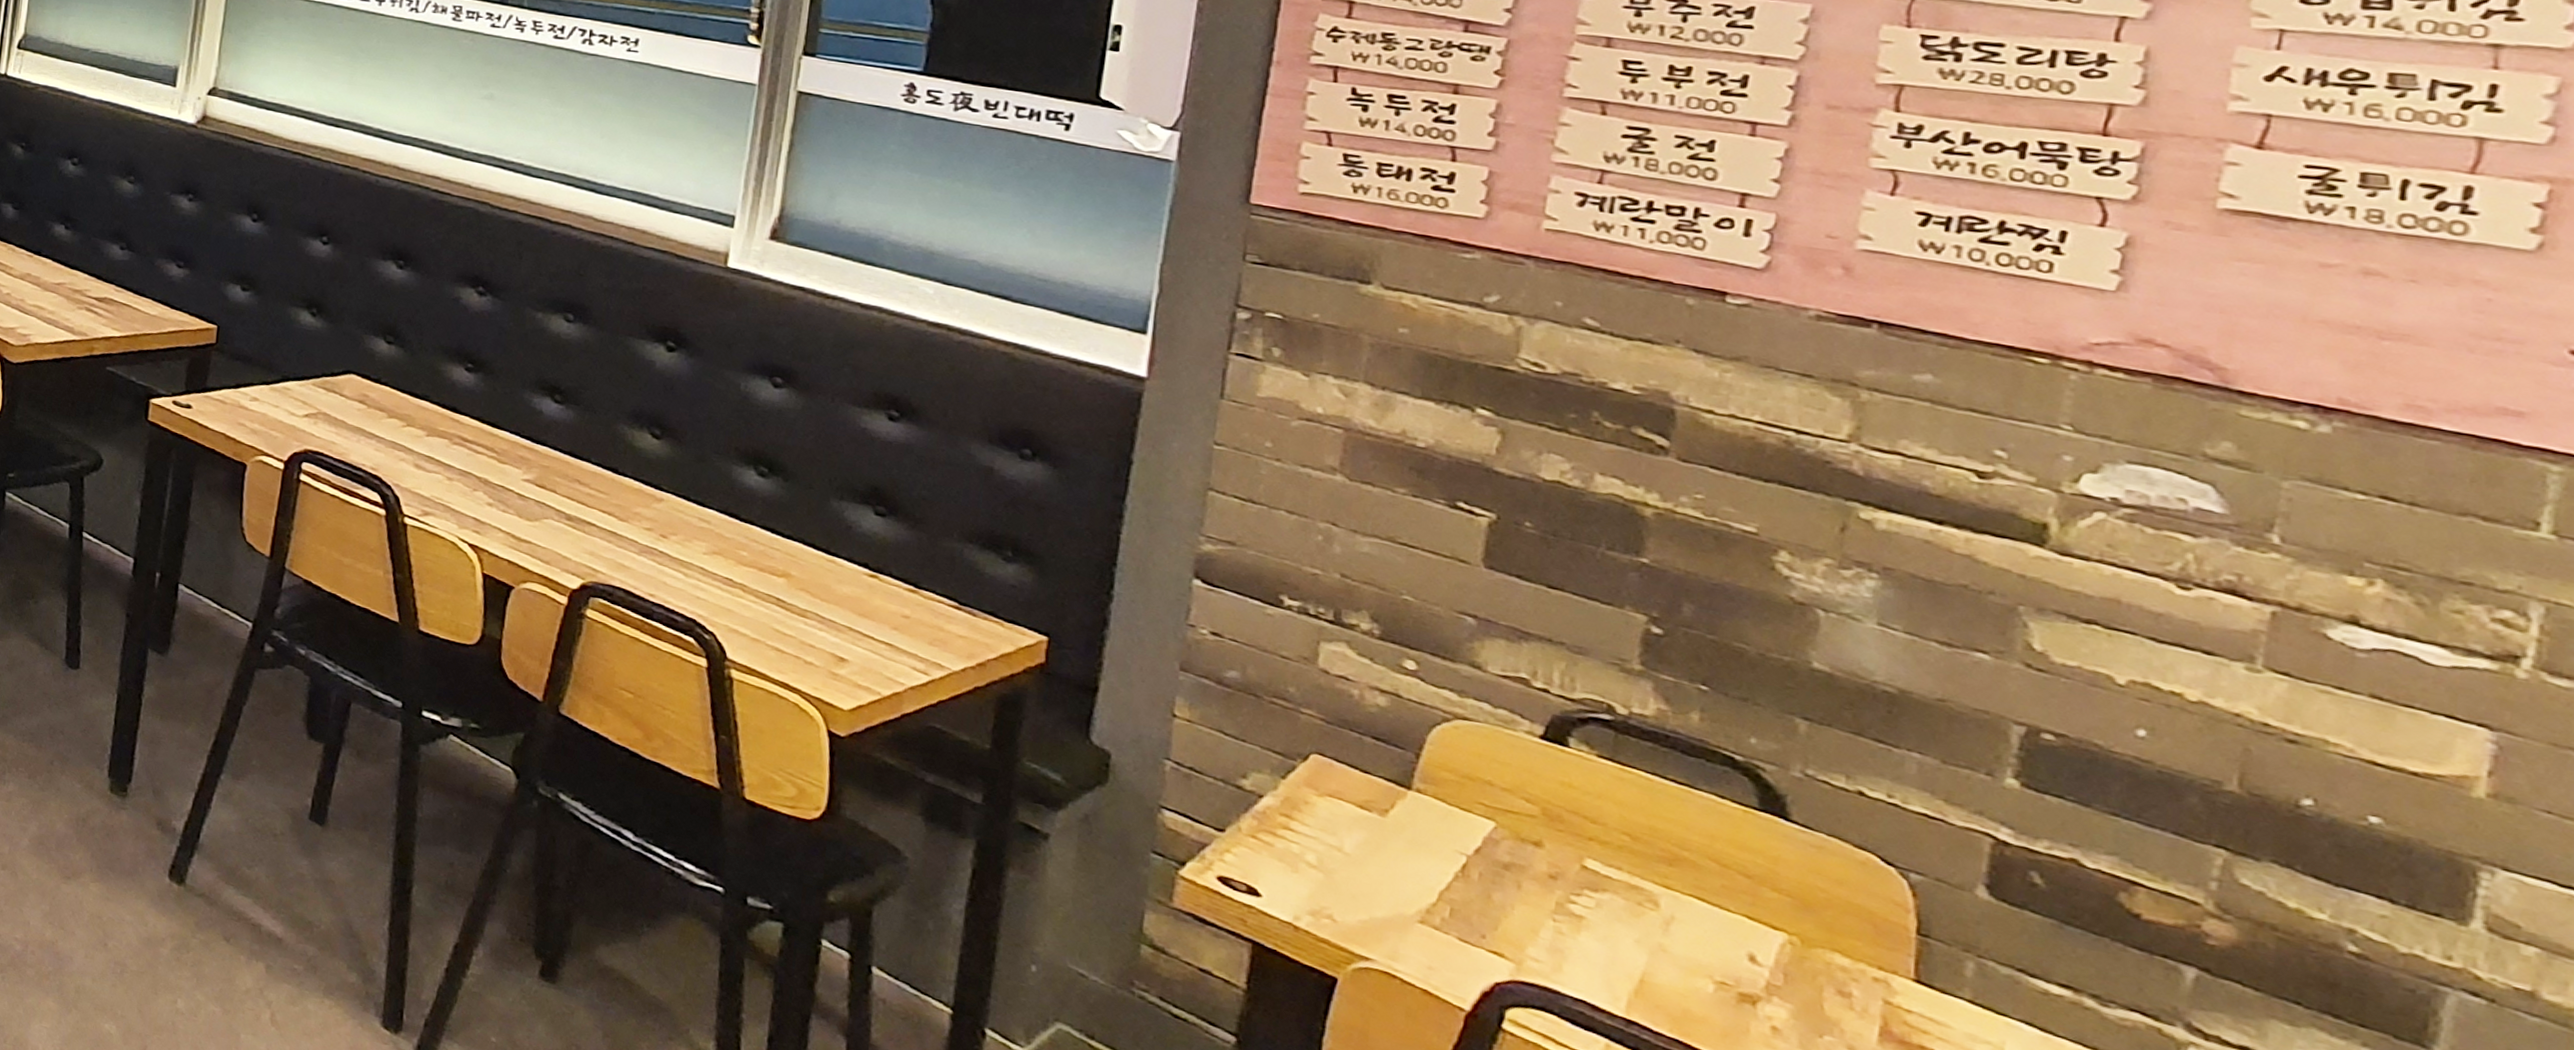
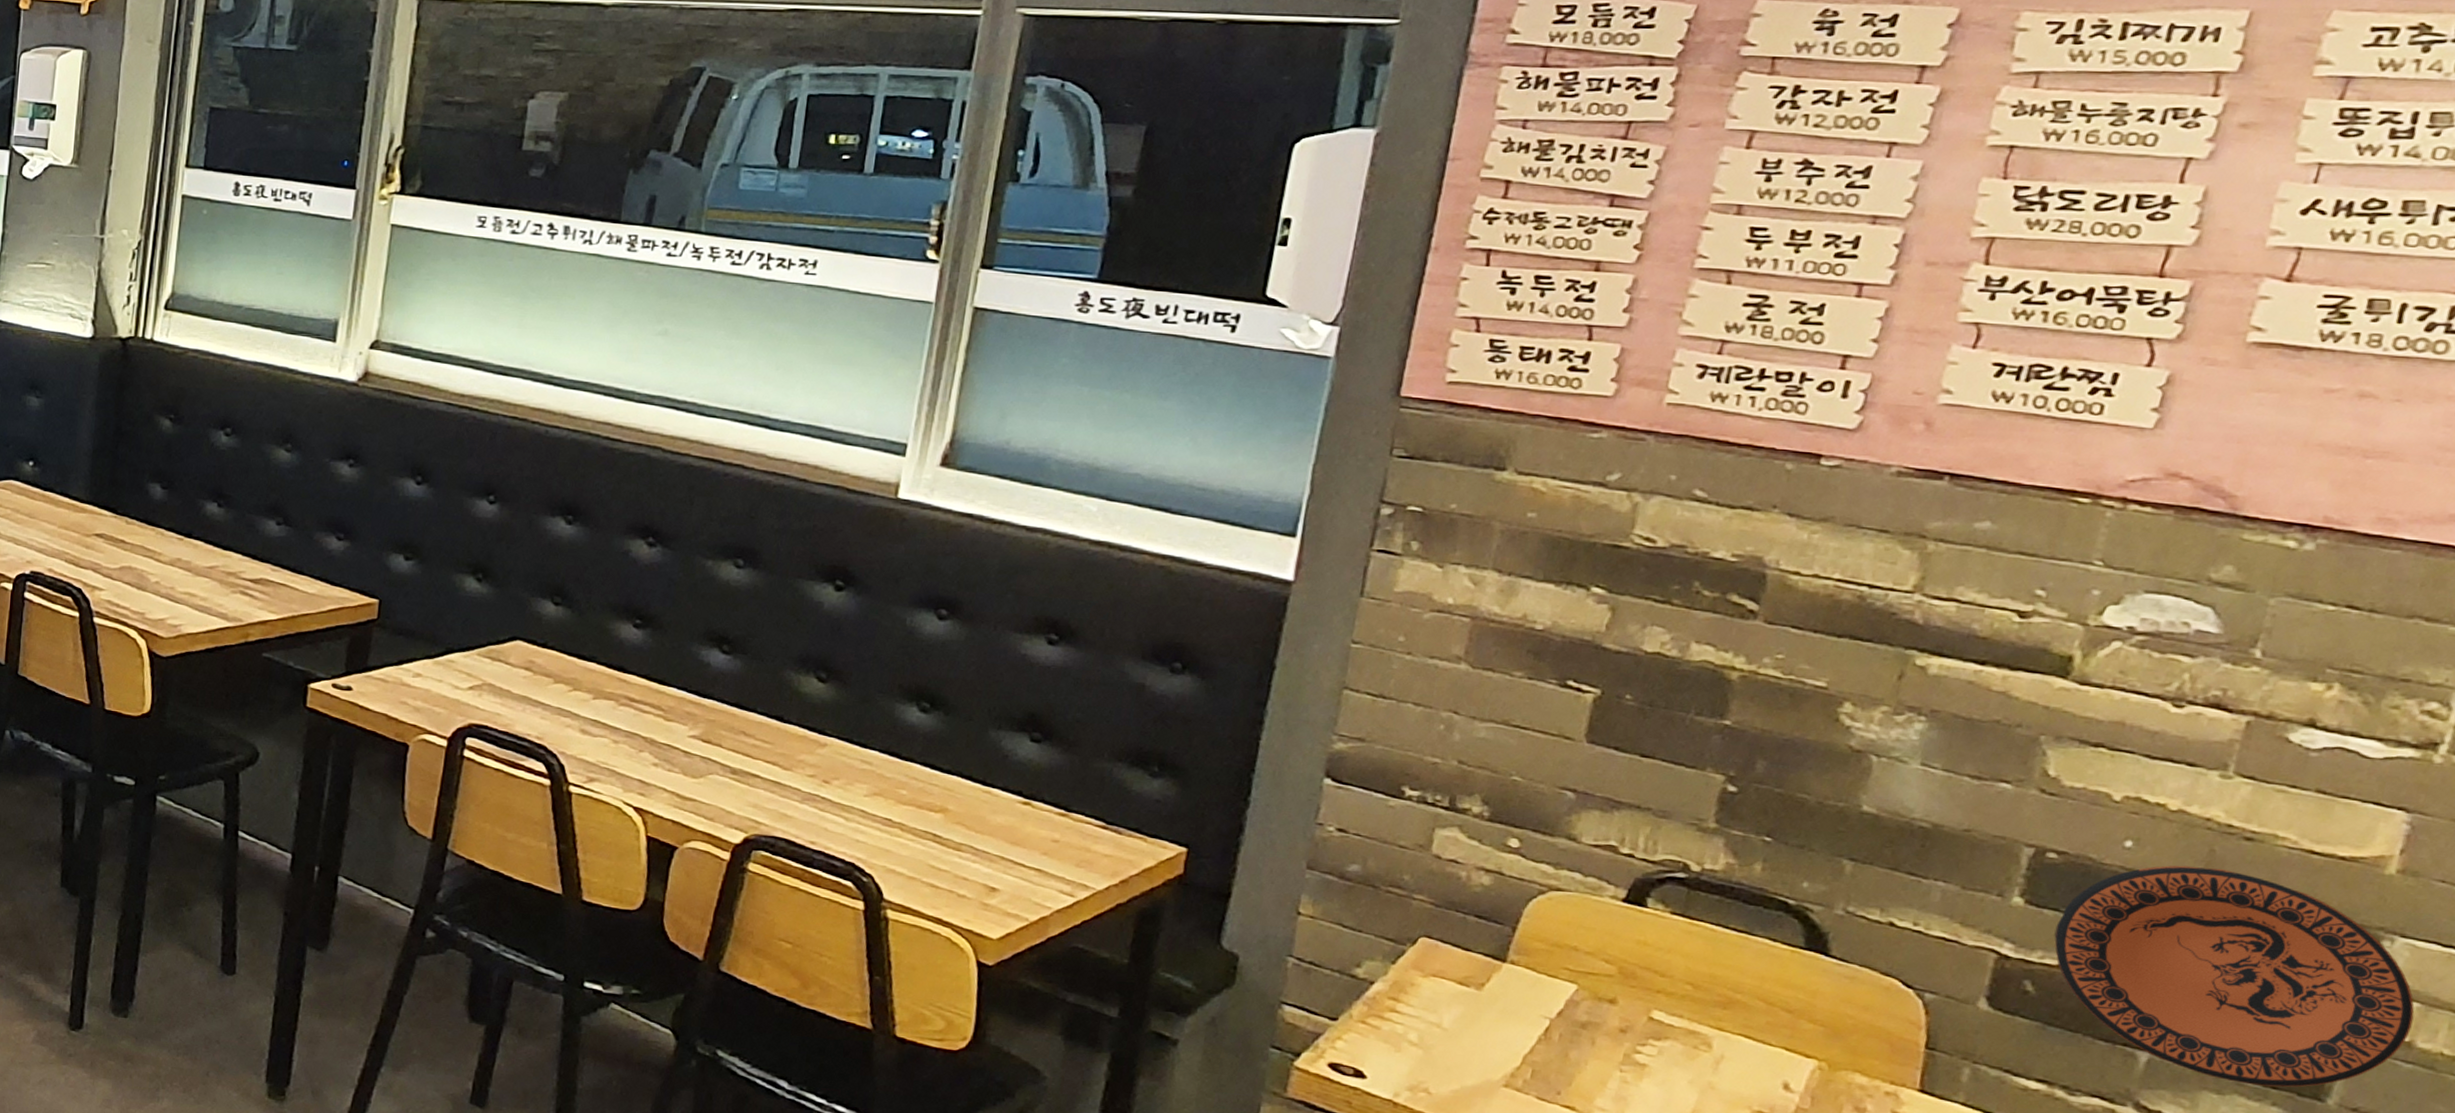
decorative plate: none [2061,760,2534,1030] -> present [2054,865,2415,1088]

